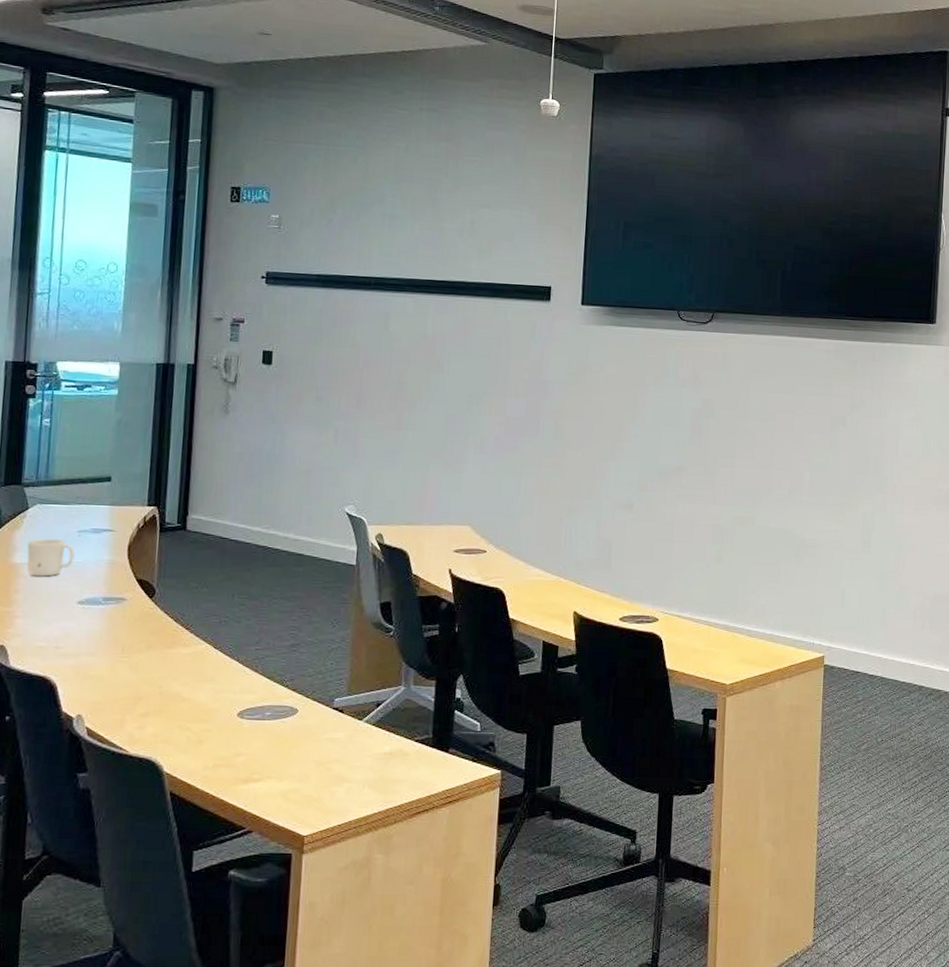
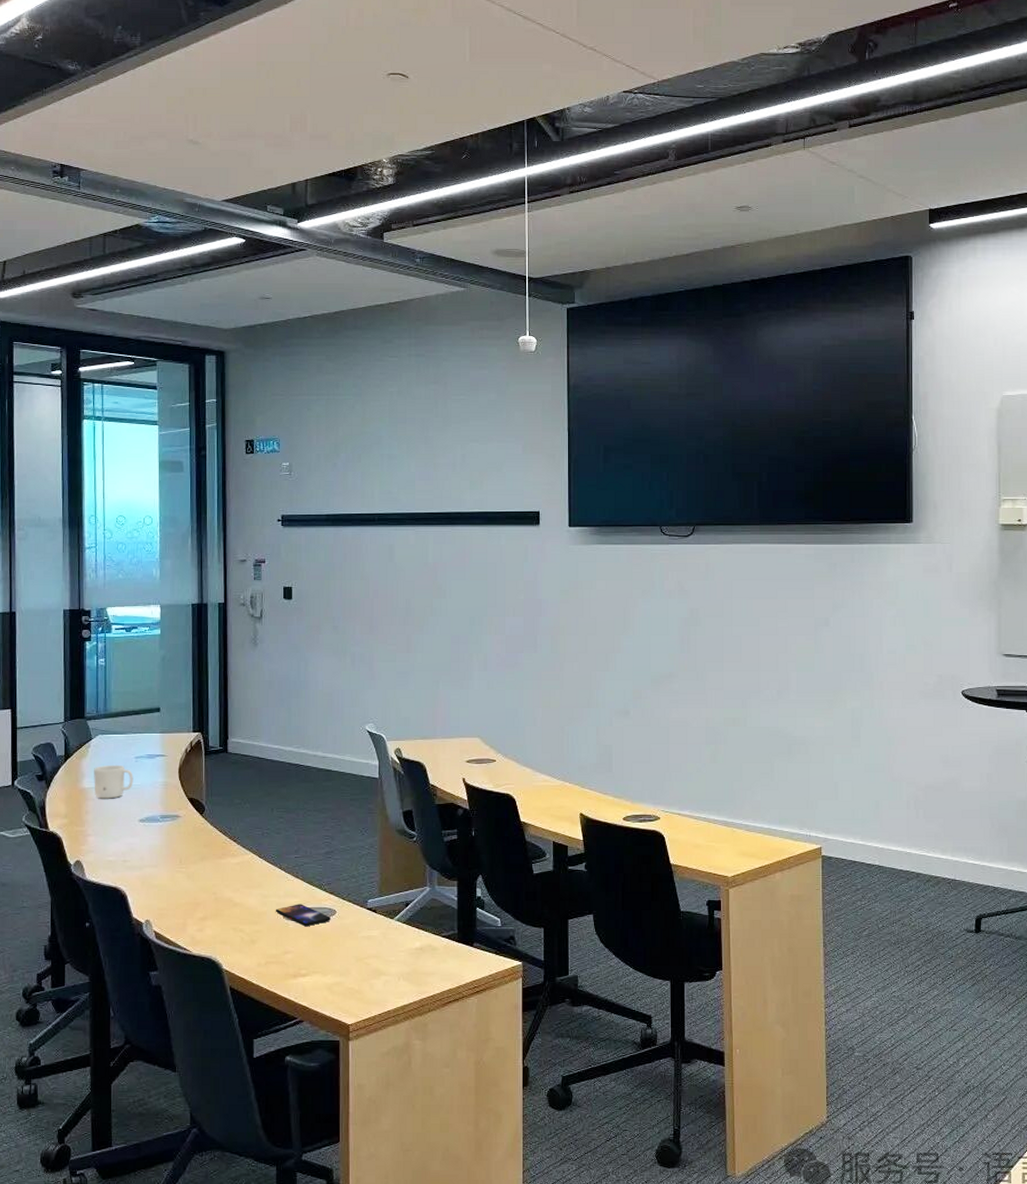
smartphone: none [228,701,292,727] -> present [275,904,331,927]

